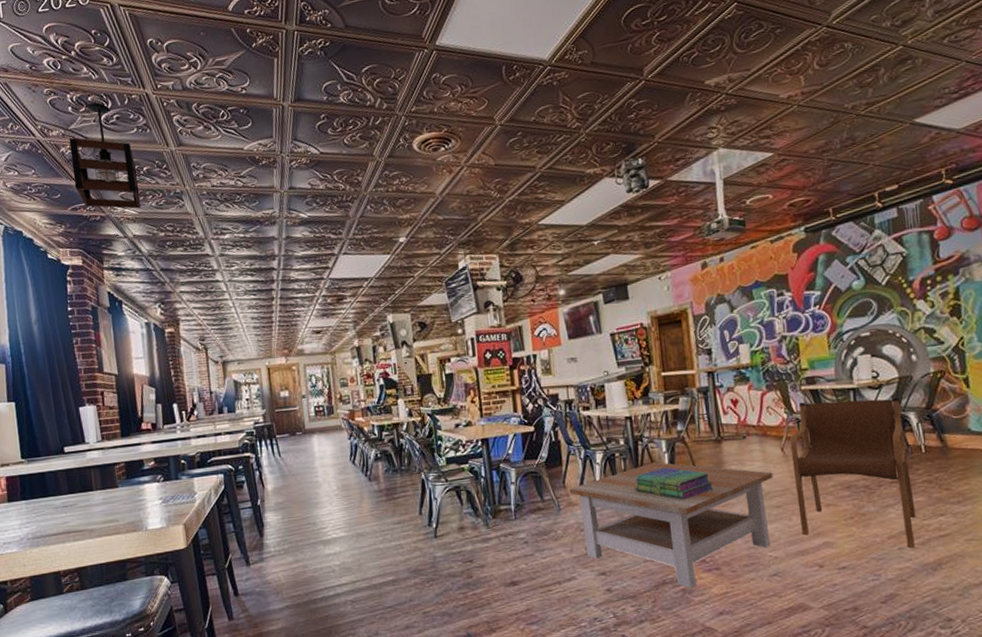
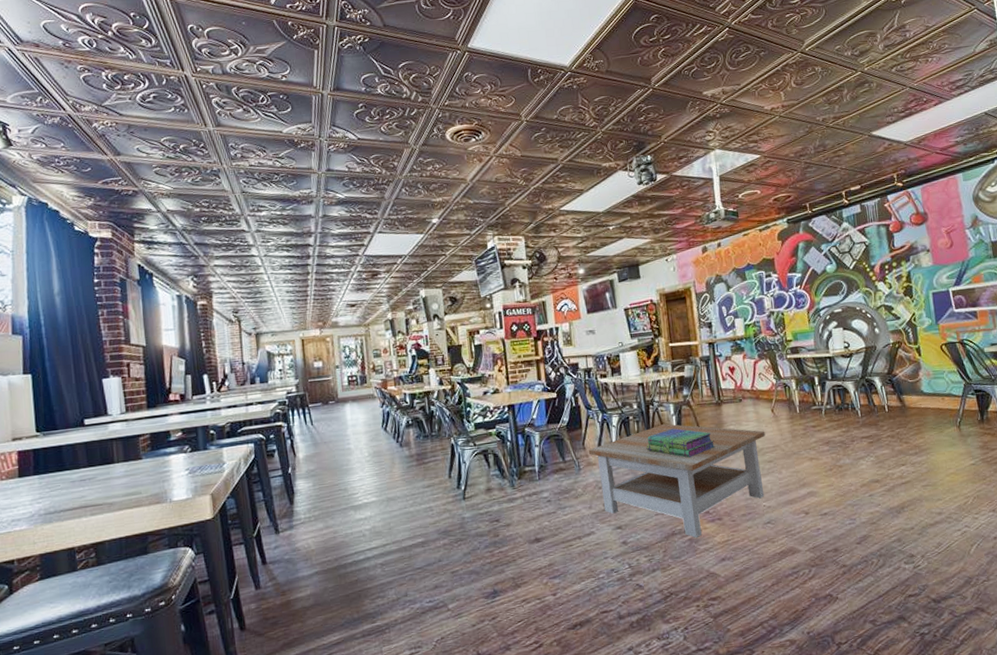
pendant light: present [69,102,141,209] -> none [102,81,176,185]
armchair: present [790,397,916,549] -> none [778,364,883,495]

